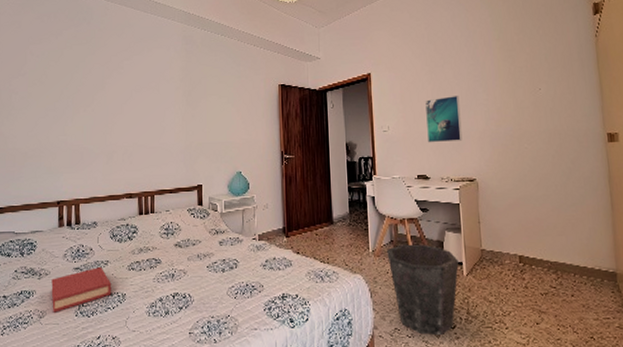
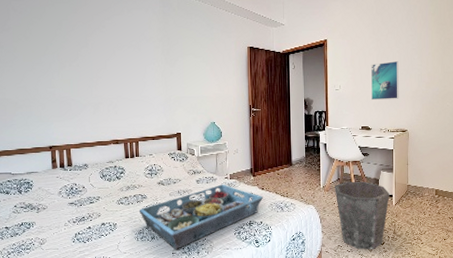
hardback book: present [51,267,112,313] -> none [49,202,104,240]
serving tray: none [151,246,300,328] -> present [138,184,264,249]

